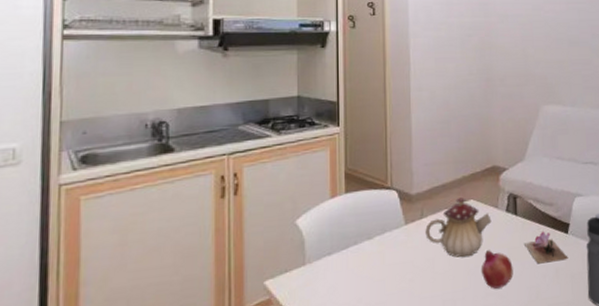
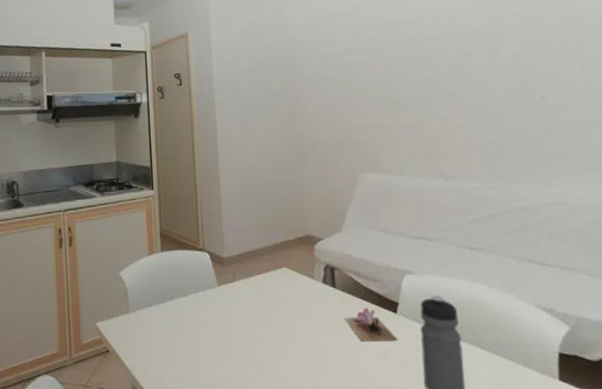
teapot: present [425,197,492,258] -> none [238,265,307,325]
fruit: present [481,250,513,289] -> none [297,320,333,361]

